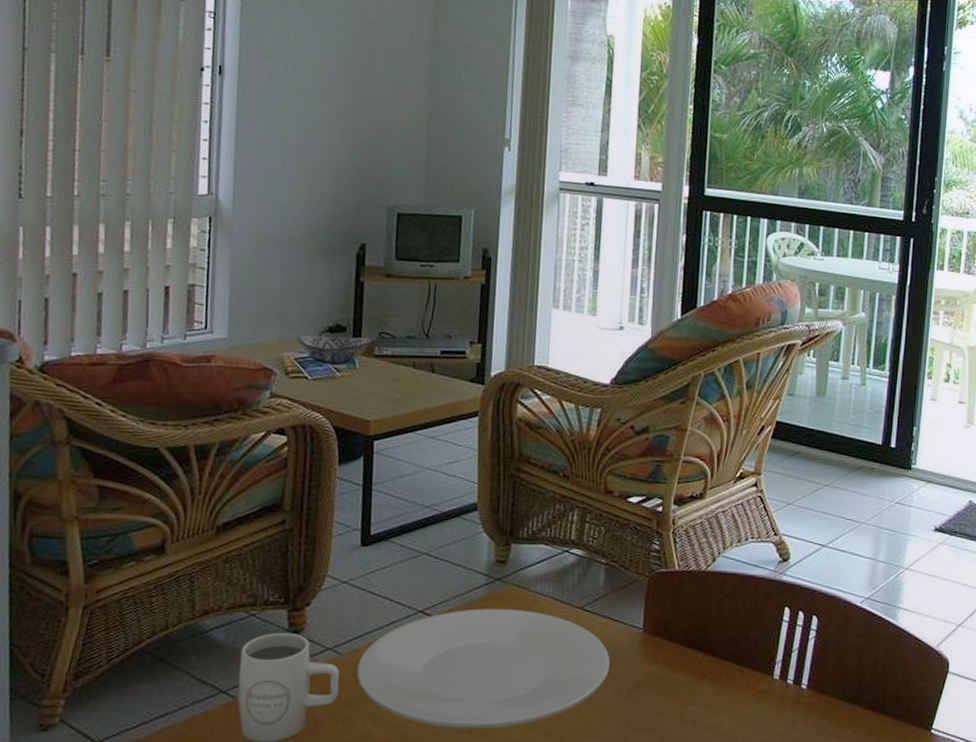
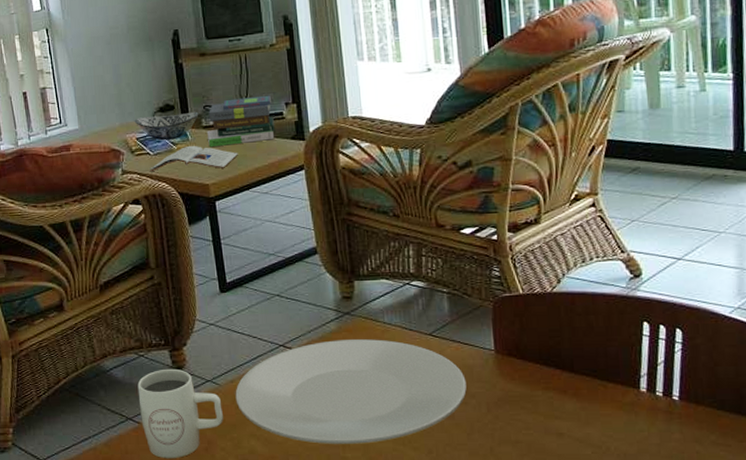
magazine: none [304,374,409,404] -> present [150,145,238,172]
books: none [377,329,456,380] -> present [206,95,275,148]

